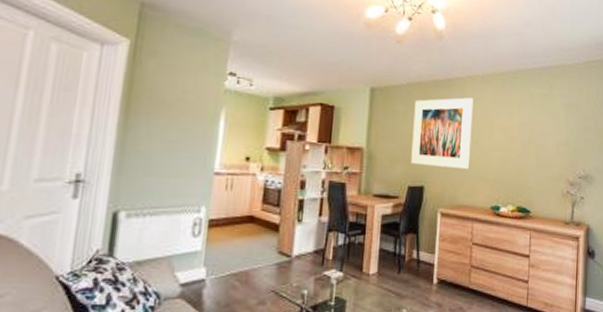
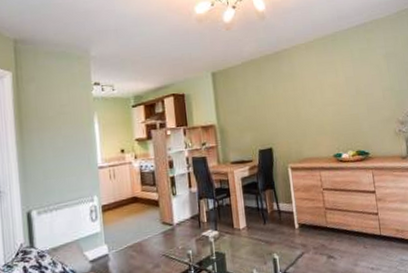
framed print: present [411,97,474,170] -> none [251,65,309,131]

